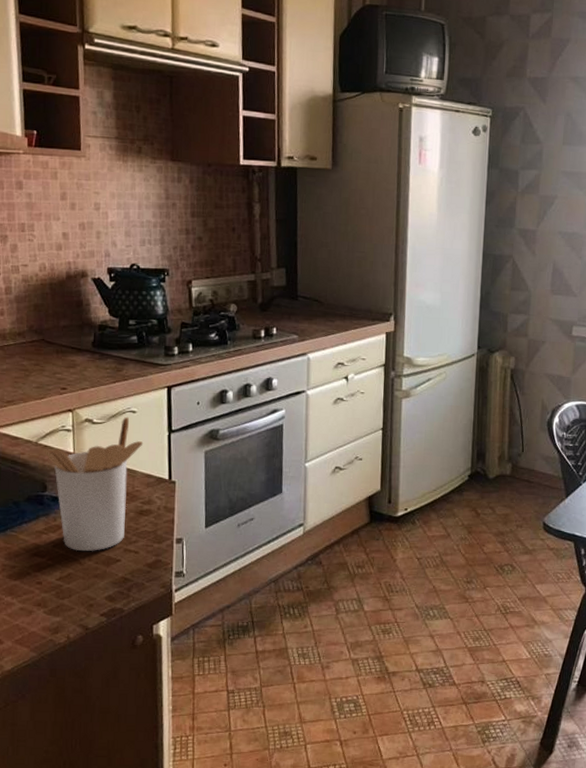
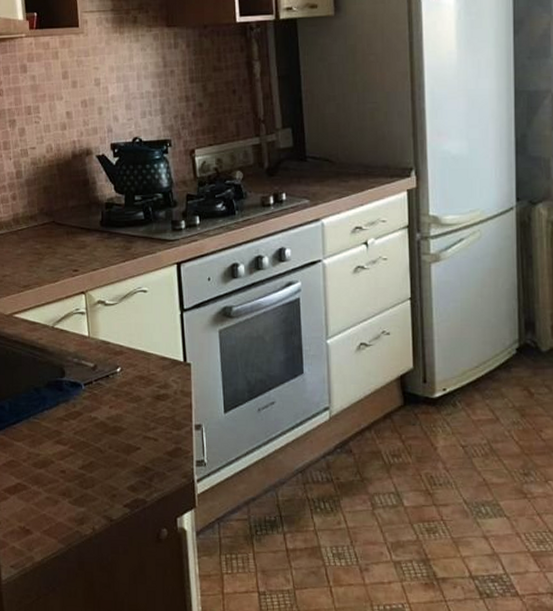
utensil holder: present [44,416,144,552] -> none [60,296,156,439]

